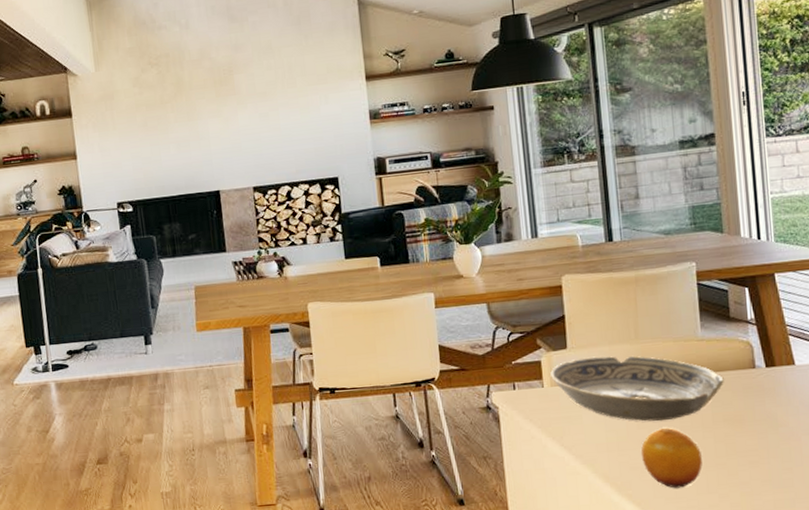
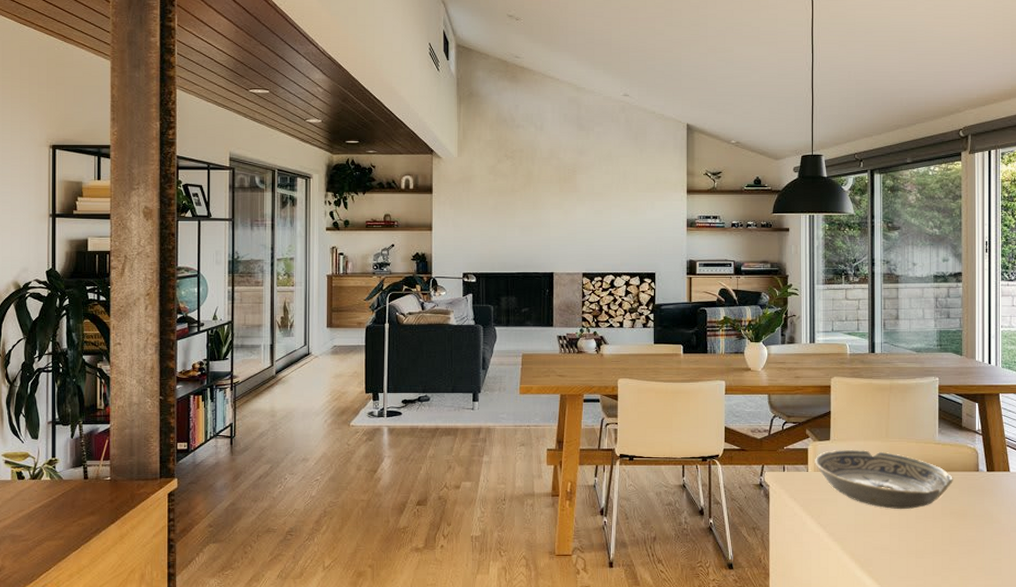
fruit: present [641,428,702,489] -> none [883,516,930,569]

